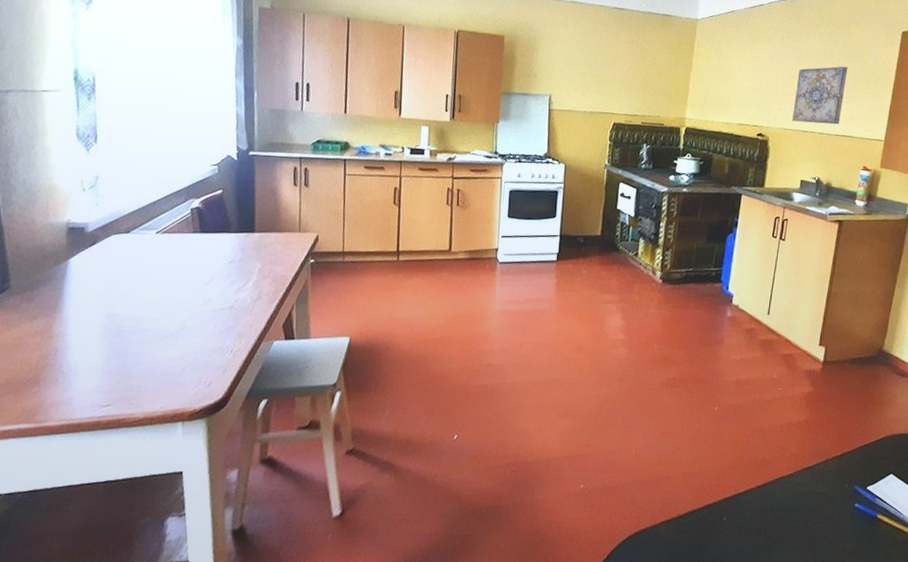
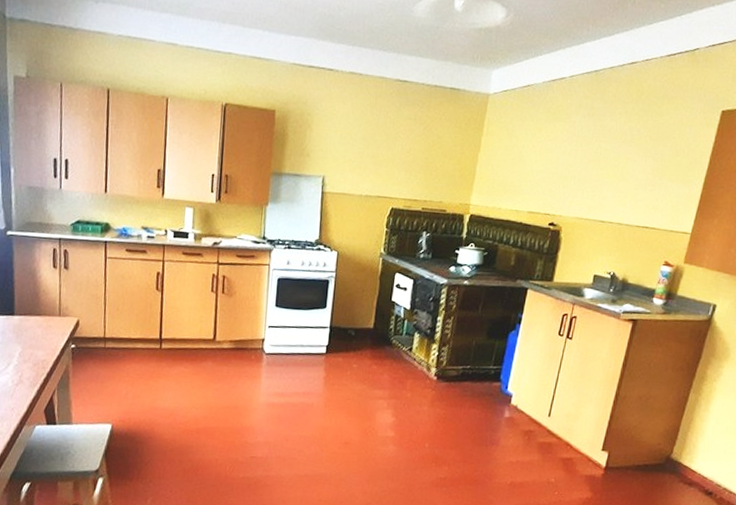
wall art: present [793,66,848,125] -> none [589,149,656,215]

